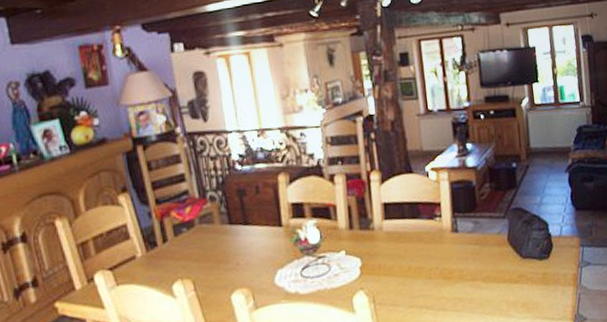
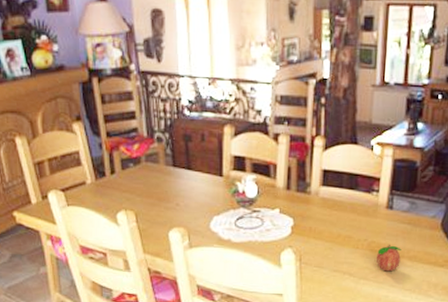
fruit: none [450,268,476,298] -> present [376,244,401,272]

